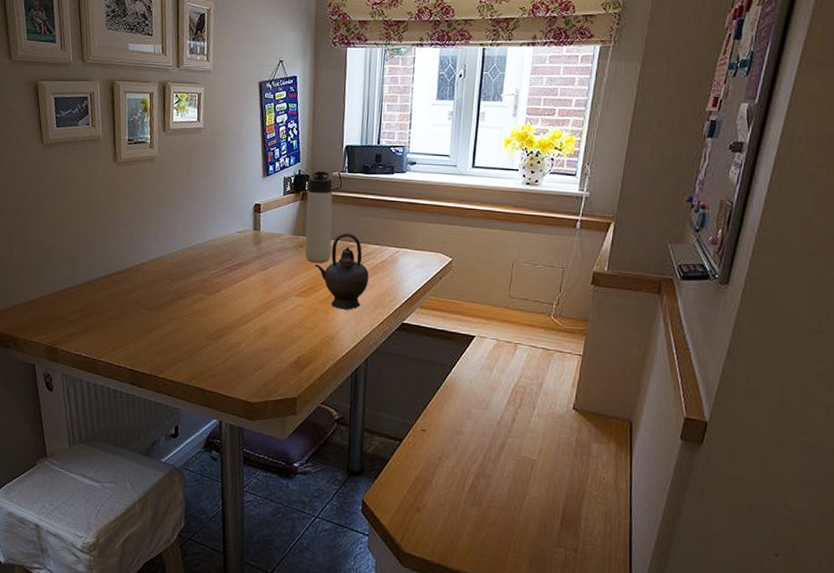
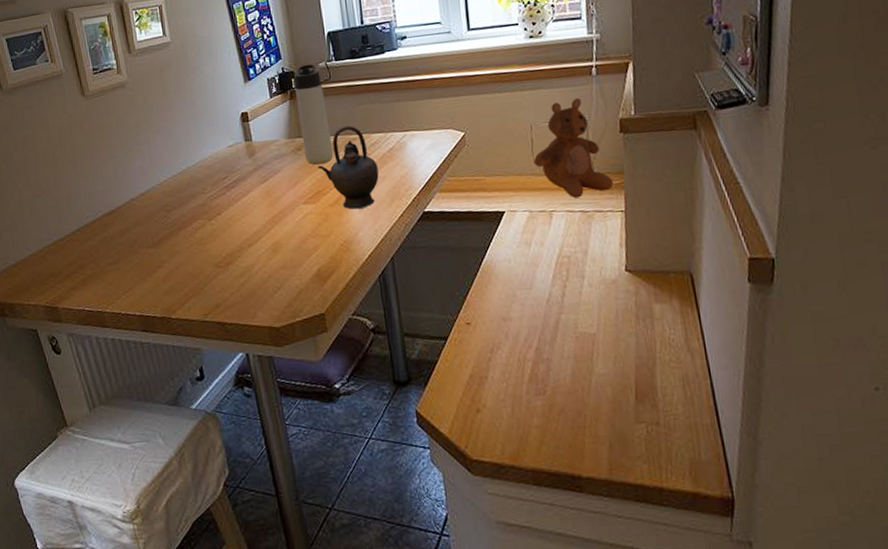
teddy bear: none [509,246,577,336] -> present [533,97,614,199]

